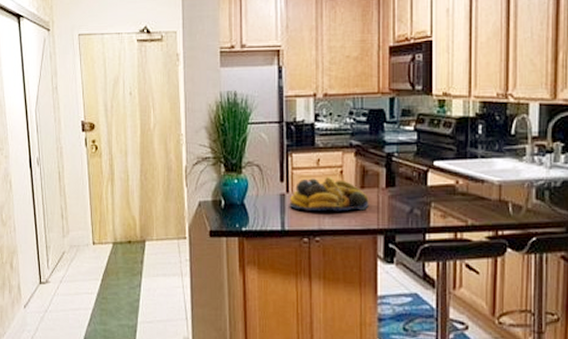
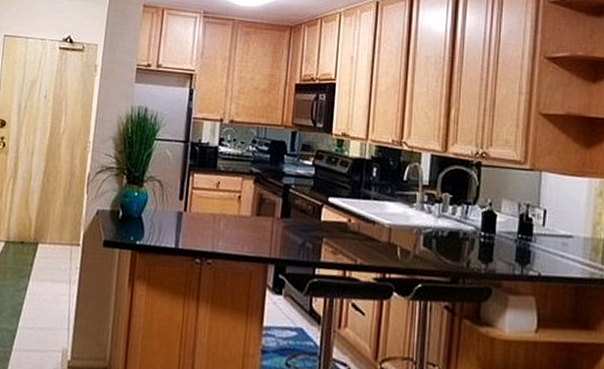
fruit bowl: present [289,176,369,212] -> none [185,199,264,238]

